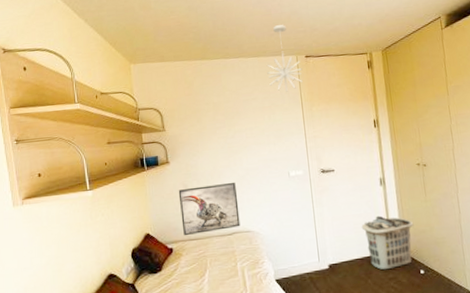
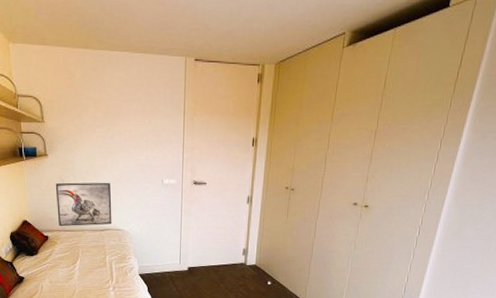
pendant light: present [266,24,303,92] -> none [153,17,190,97]
clothes hamper: present [361,215,414,270] -> none [222,230,271,278]

